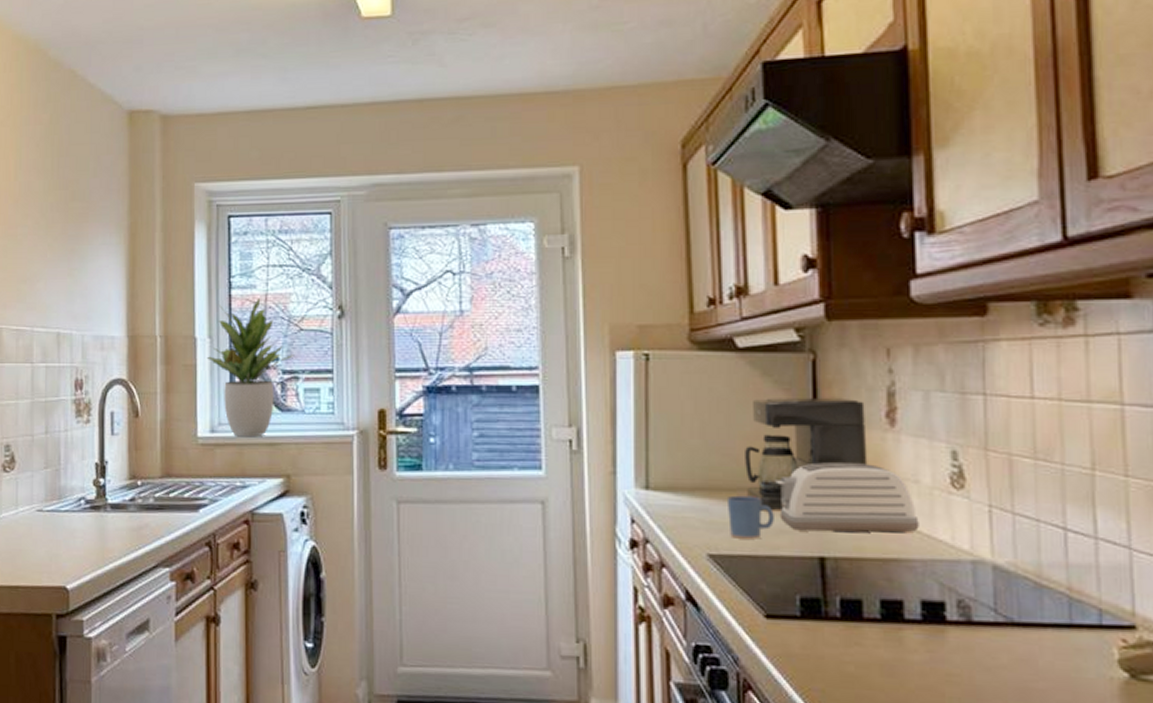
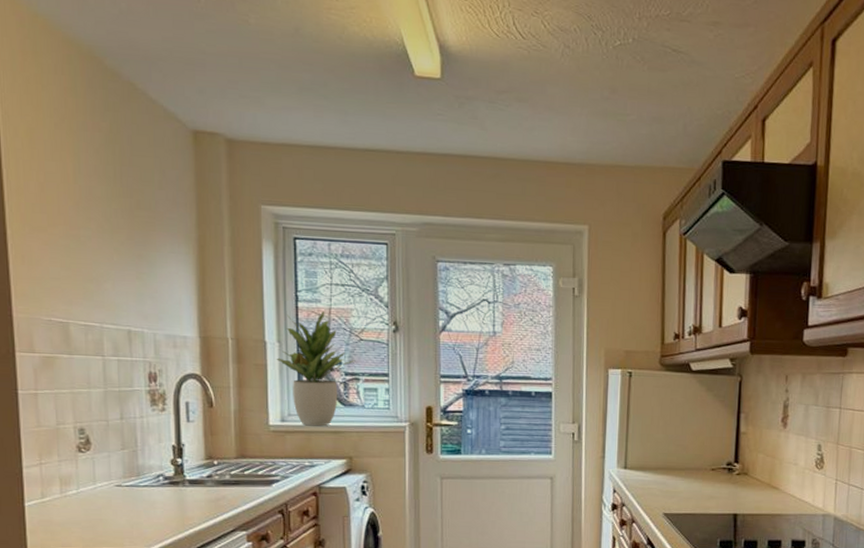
mug: present [726,495,774,539] -> none [678,473,708,503]
coffee maker: present [745,397,868,511] -> none [691,406,770,484]
toaster: present [775,462,919,533] -> none [710,451,795,498]

